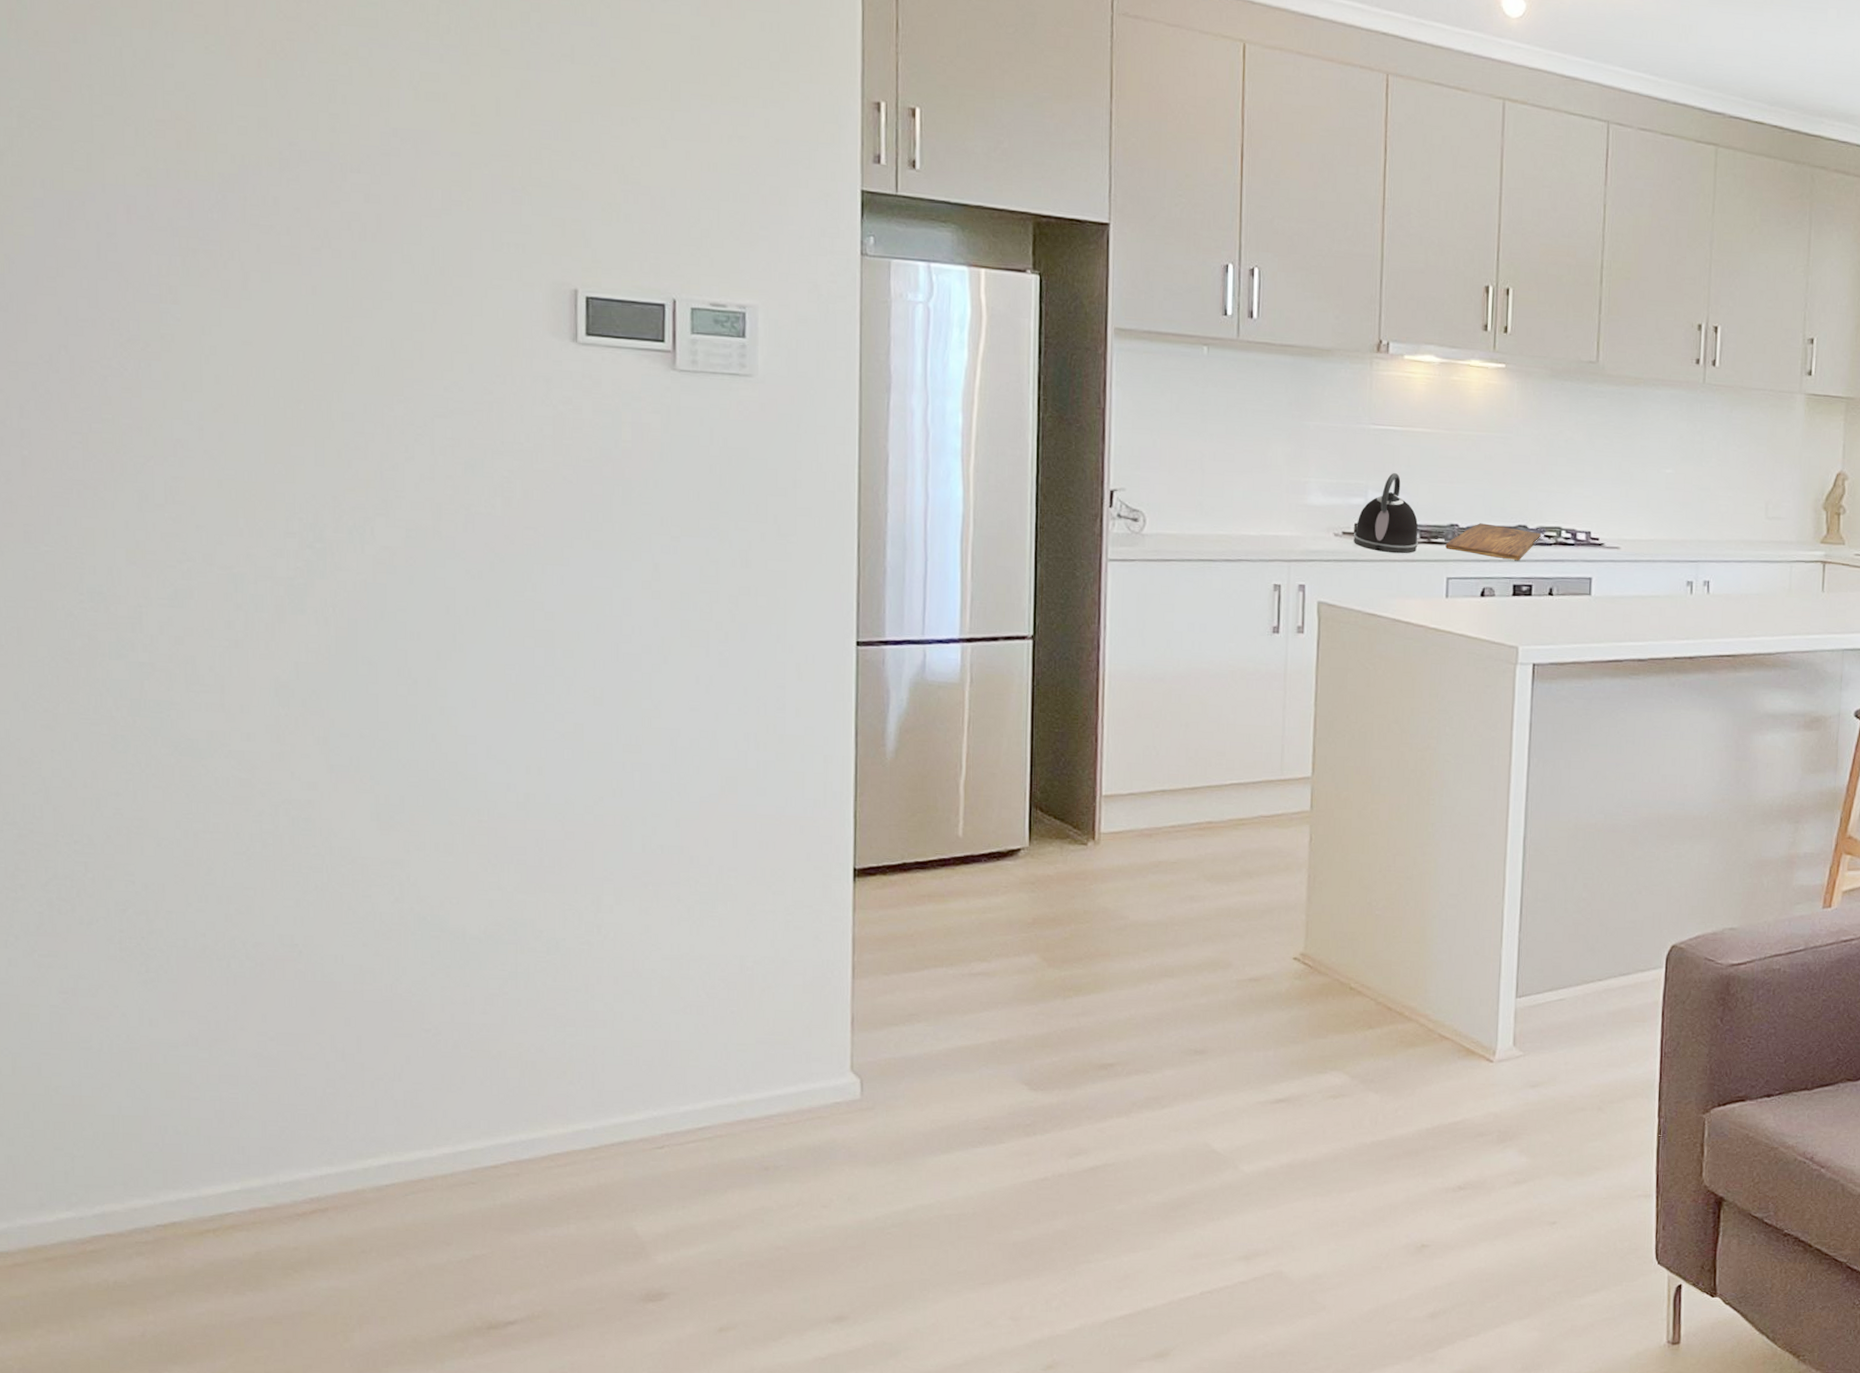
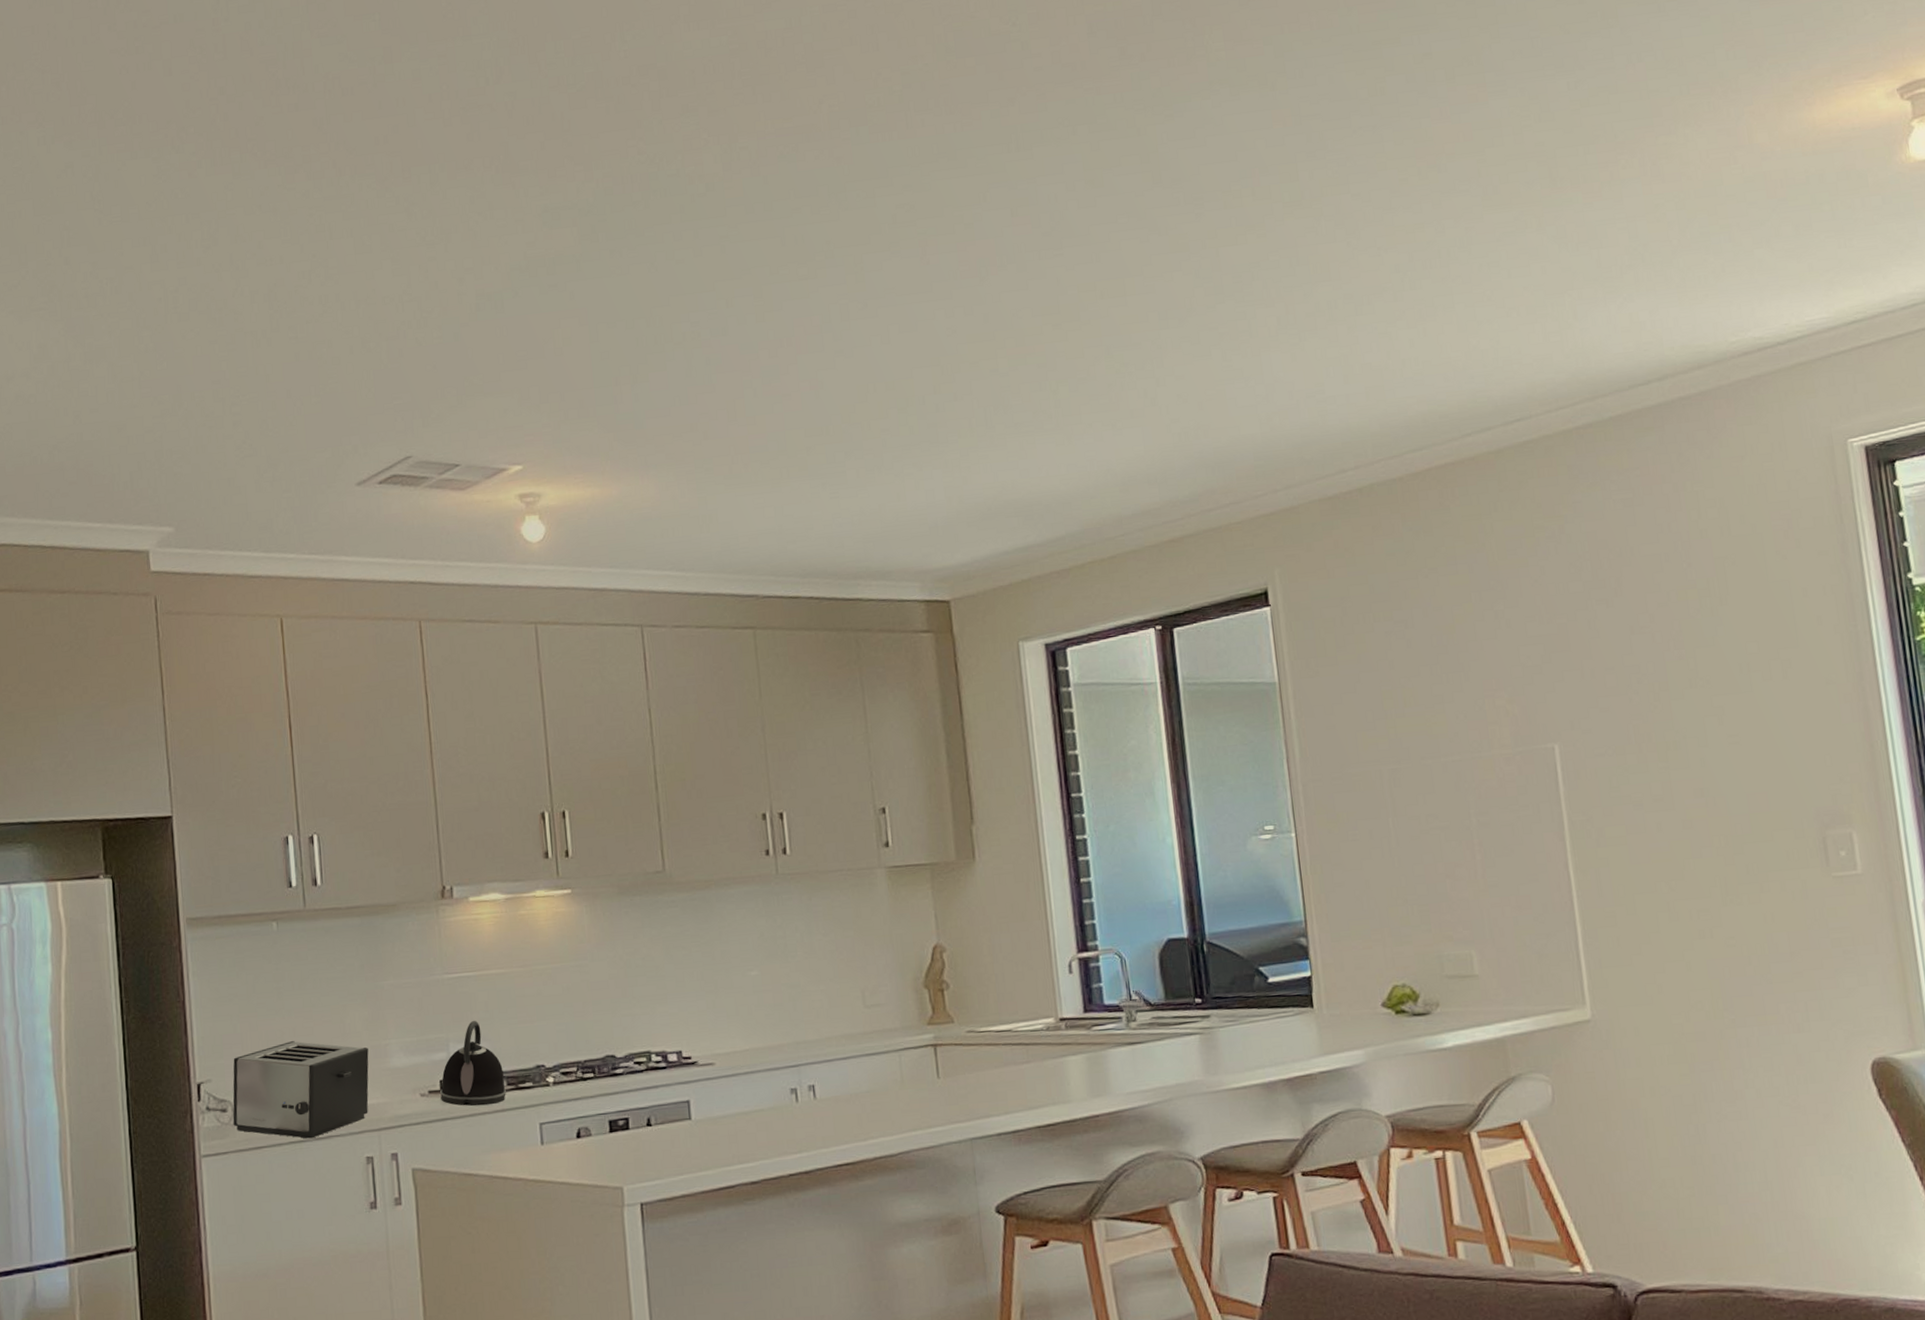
toaster: none [1143,464,1287,559] -> present [232,1041,369,1139]
cutting board: present [1445,523,1541,560] -> none [534,1059,631,1094]

